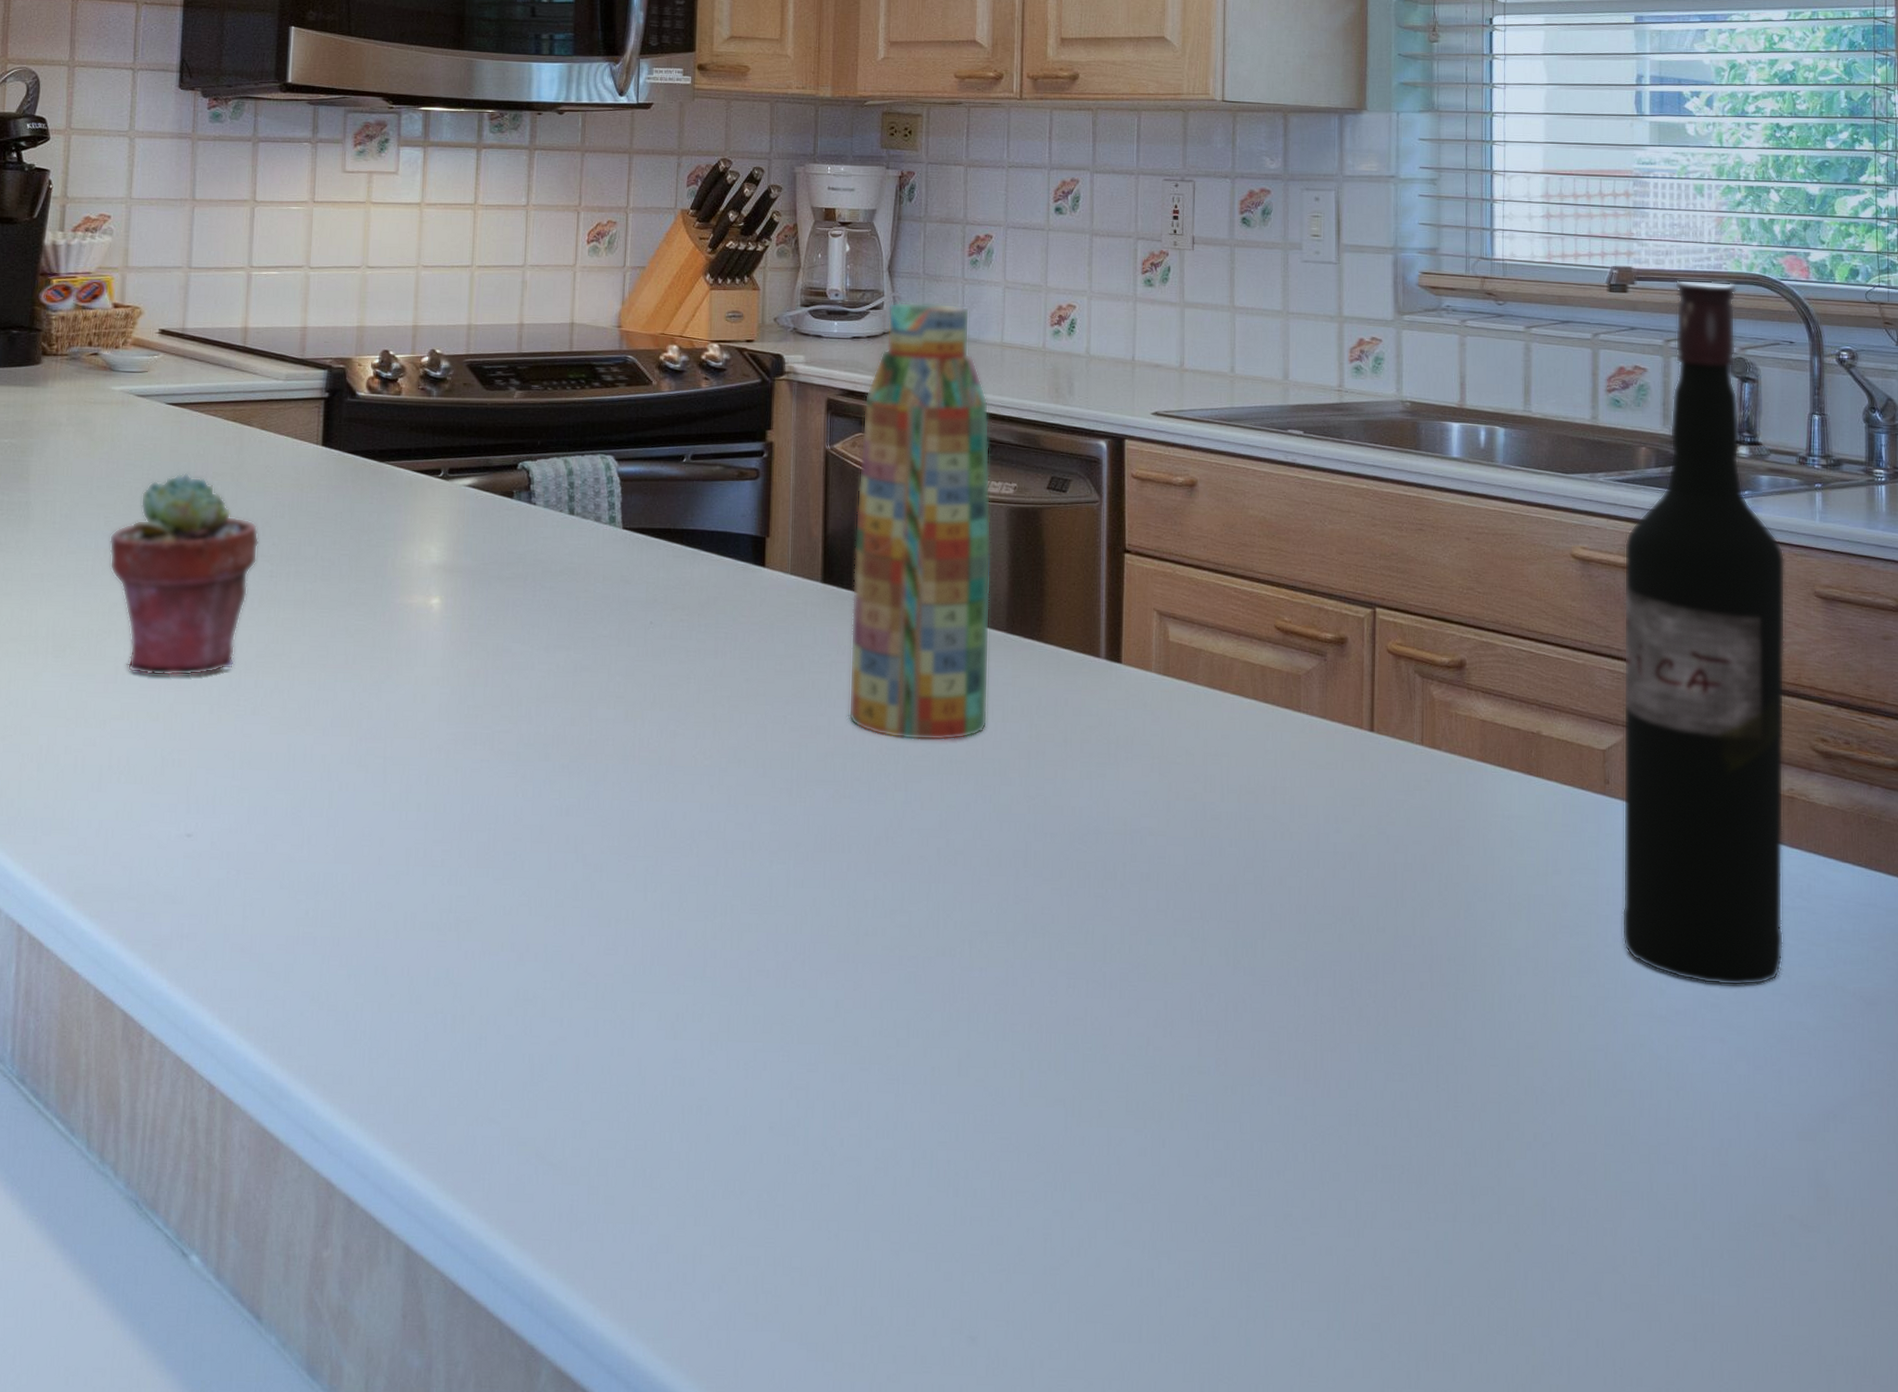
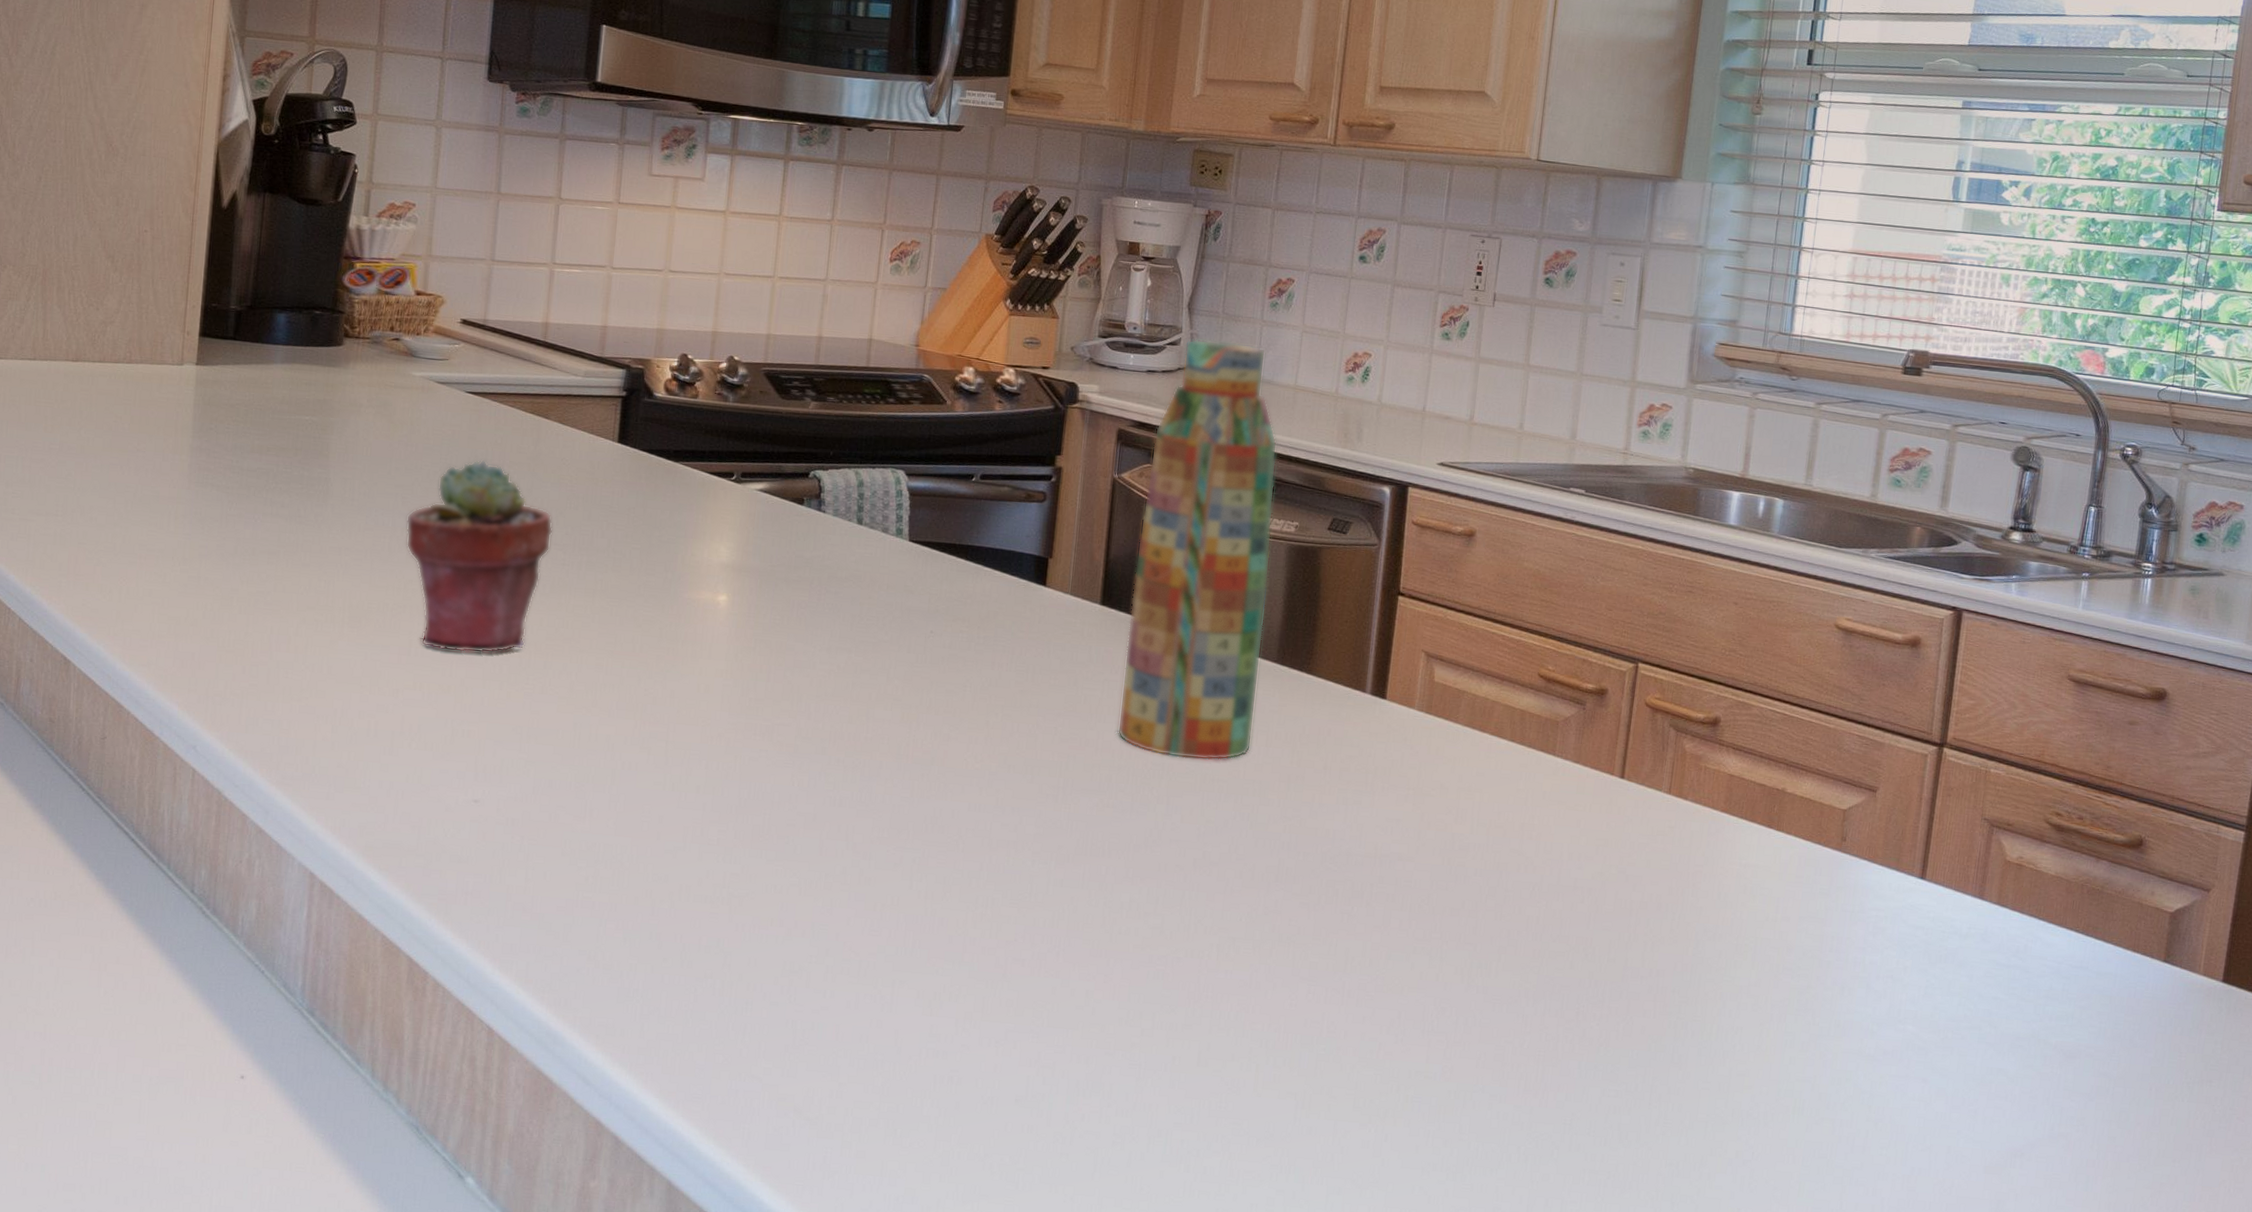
wine bottle: present [1622,279,1785,986] -> none [1840,366,2044,1034]

